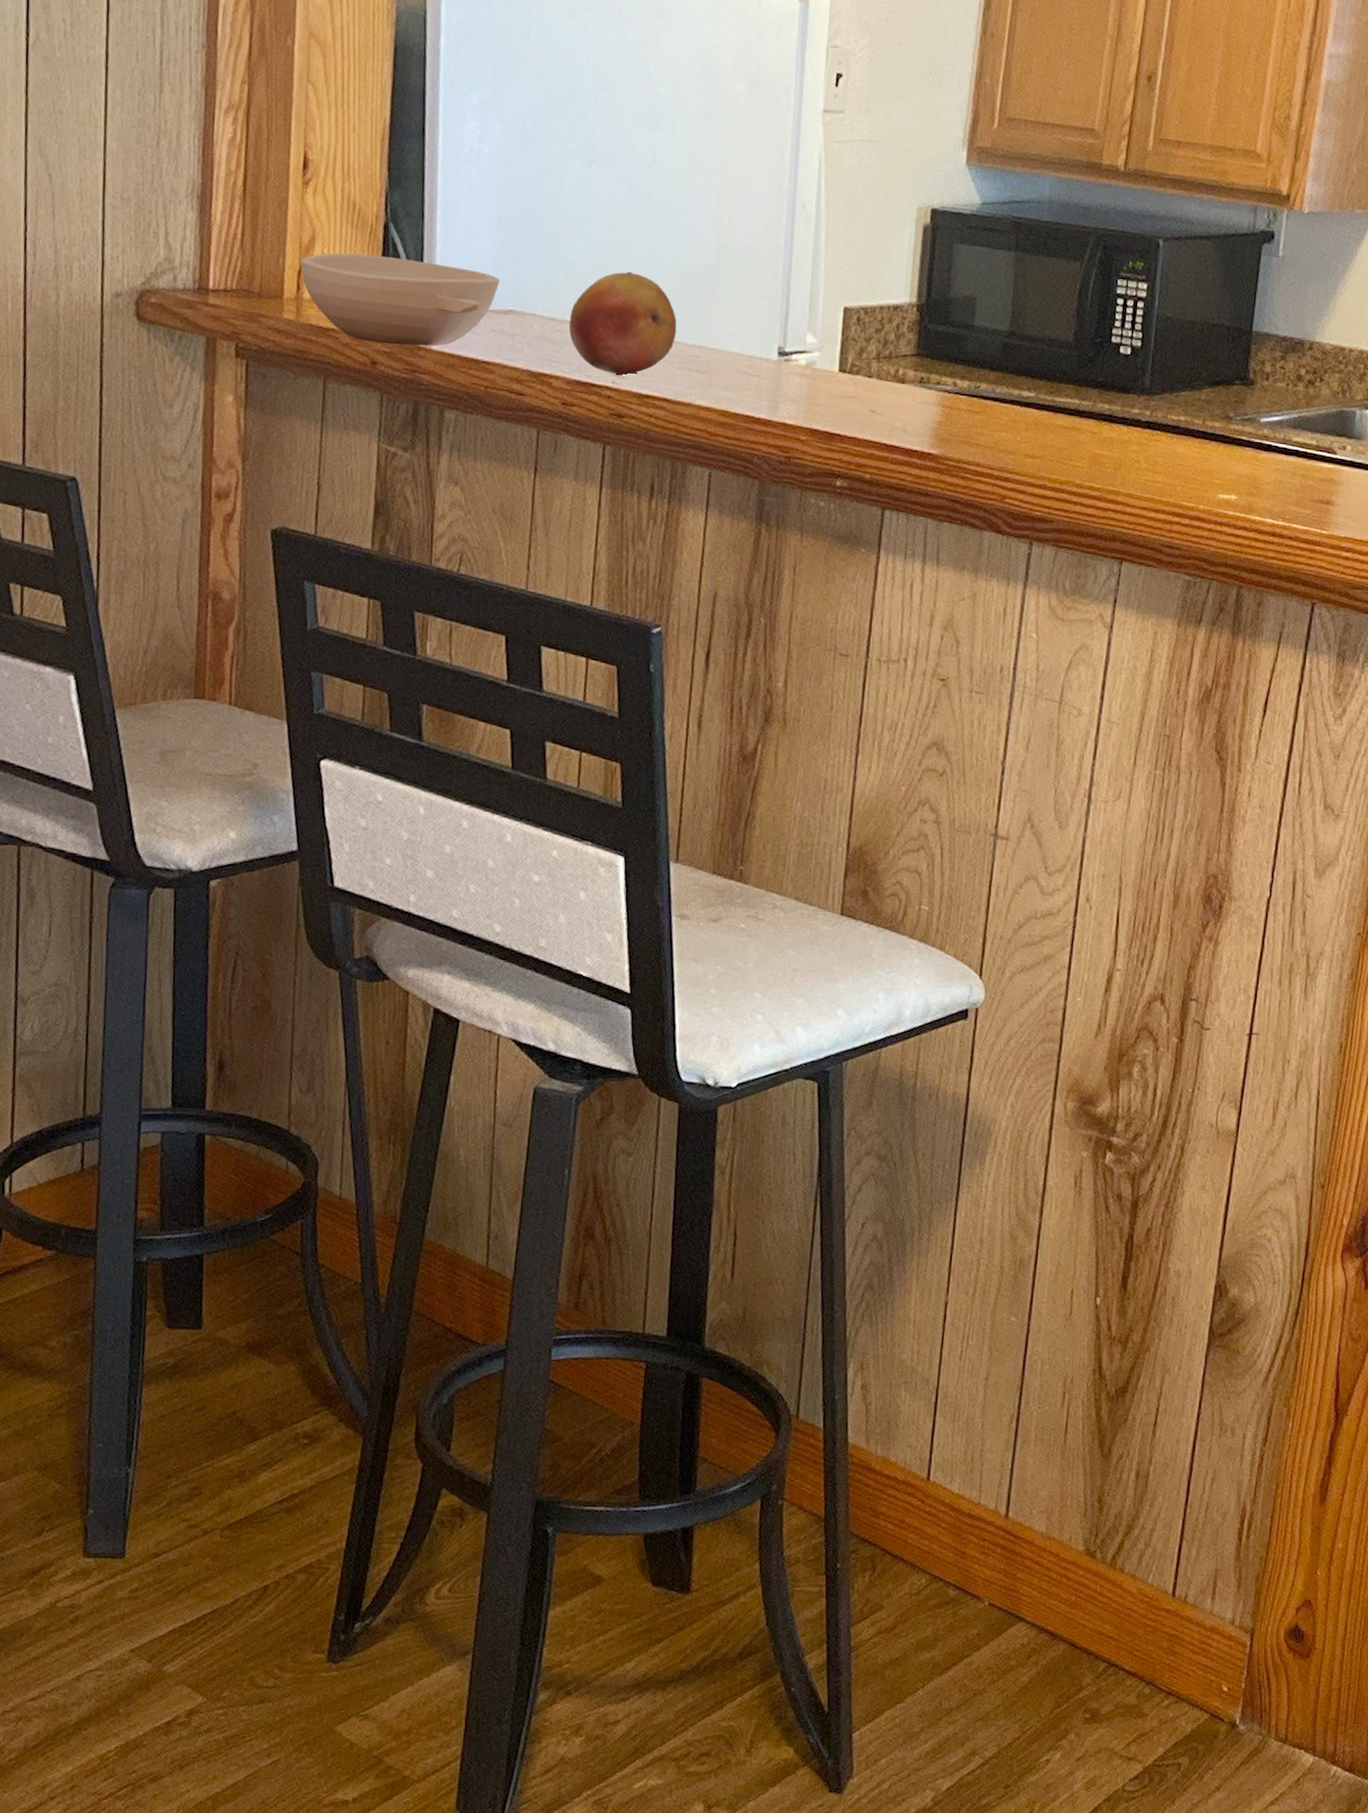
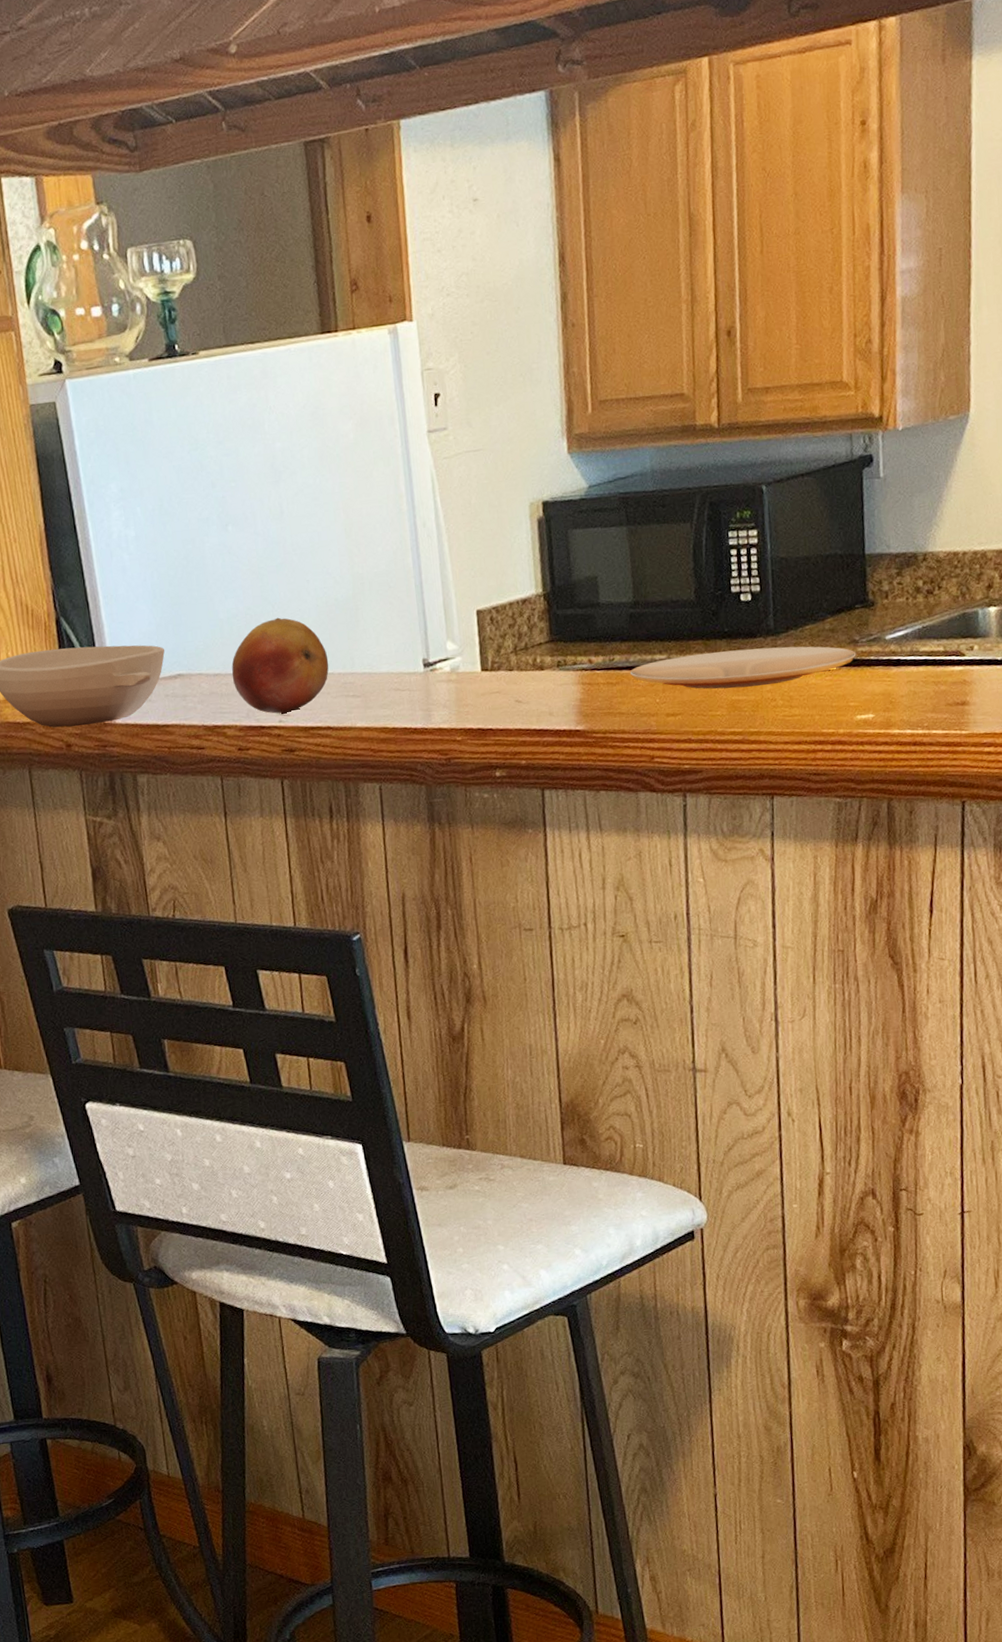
plate: none [994,397,1229,446] -> present [629,646,857,689]

